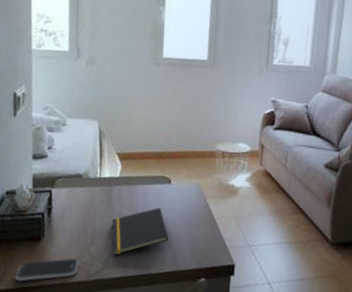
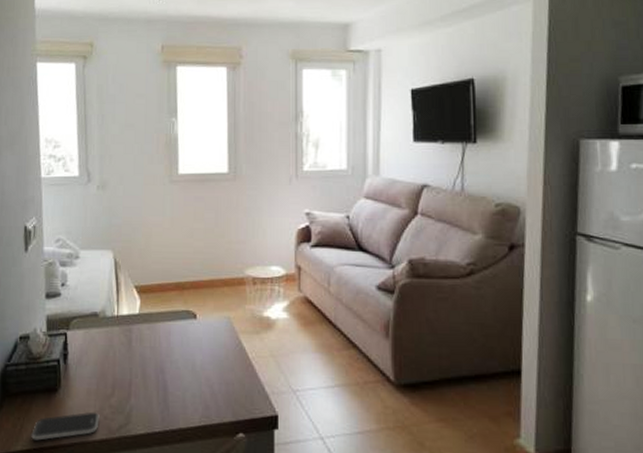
notepad: present [111,207,169,255] -> none [133,347,198,407]

